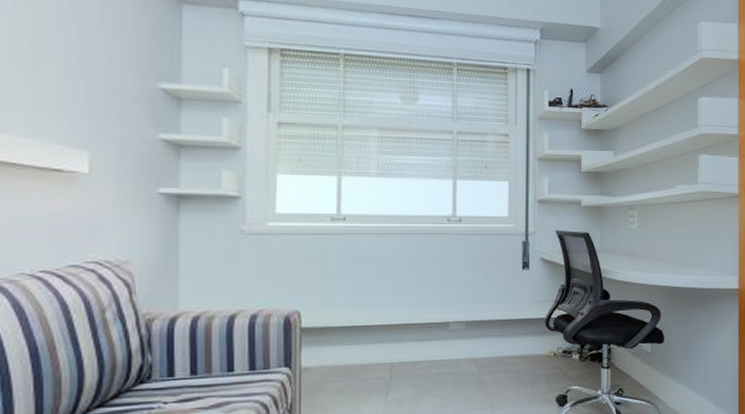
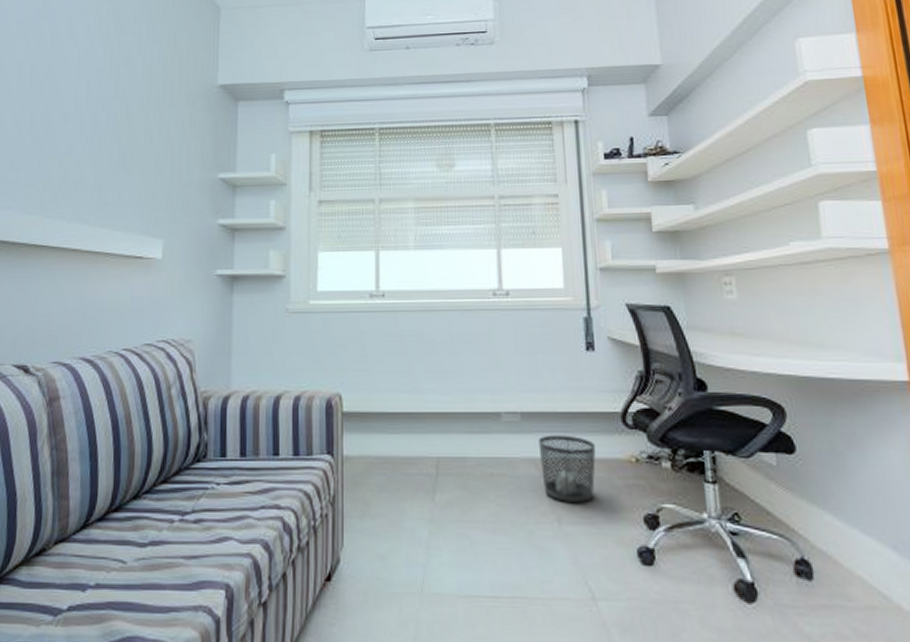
waste bin: none [479,338,525,392] -> present [538,434,596,504]

